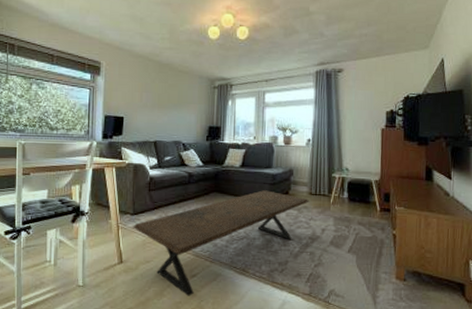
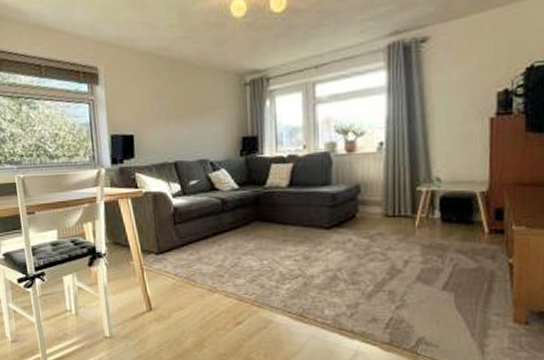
coffee table: present [133,190,309,296] -> none [160,214,385,347]

